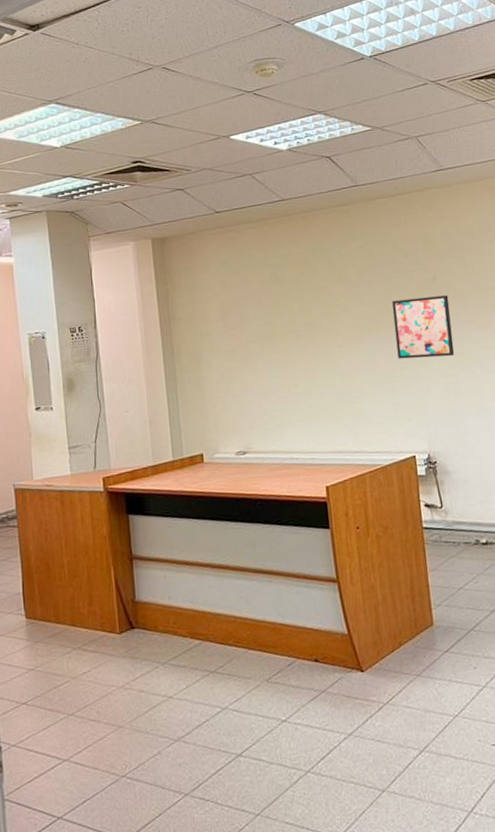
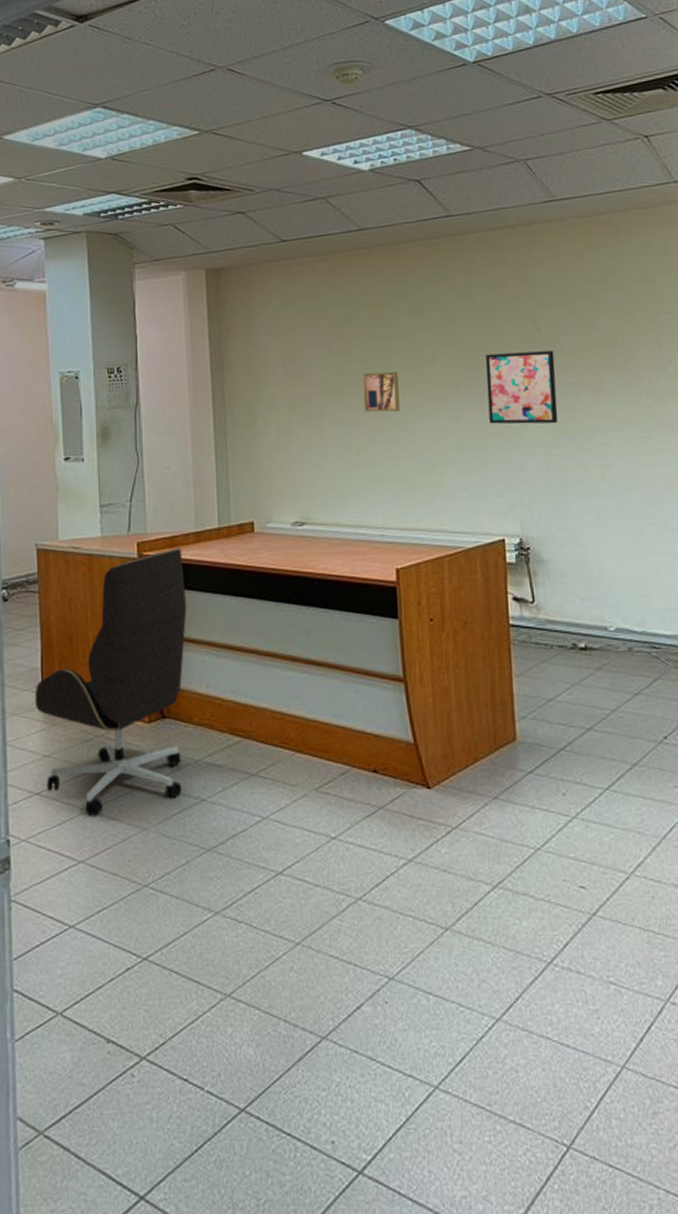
office chair: none [18,480,152,719] -> present [34,547,187,816]
wall art: none [290,319,323,355] -> present [363,372,400,413]

